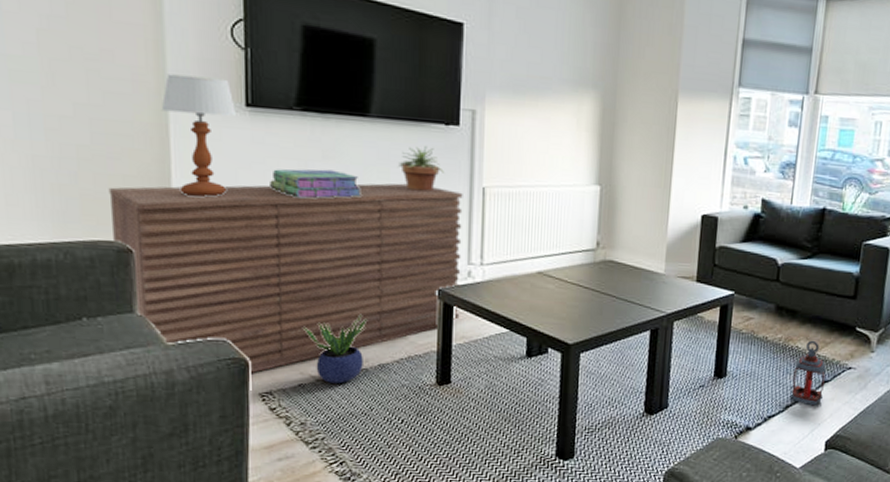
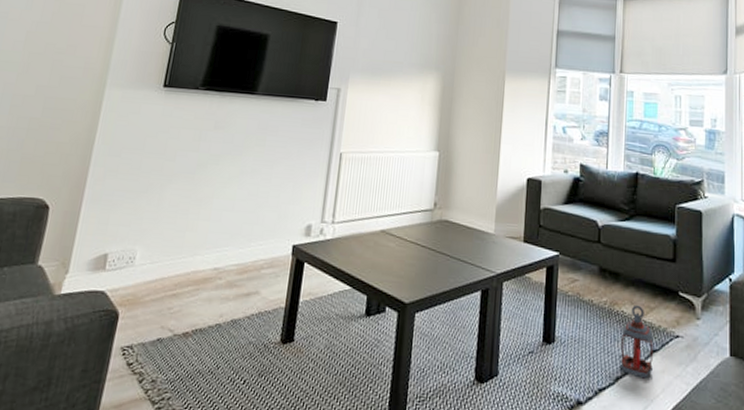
sideboard: present [108,183,463,374] -> none [36,149,323,327]
table lamp: present [161,74,236,197] -> none [98,63,156,161]
stack of books: present [270,169,361,199] -> none [169,137,241,162]
potted plant: present [304,314,368,384] -> none [172,268,229,339]
potted plant: present [399,146,444,191] -> none [274,118,310,156]

